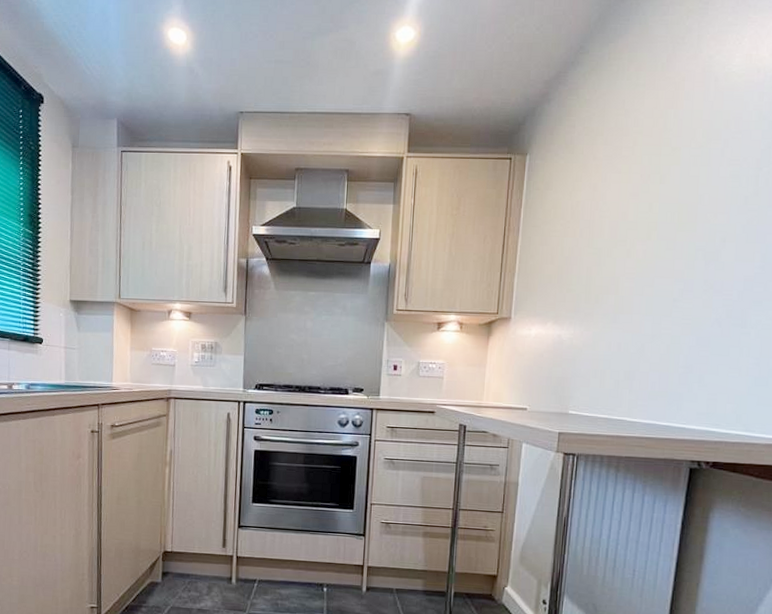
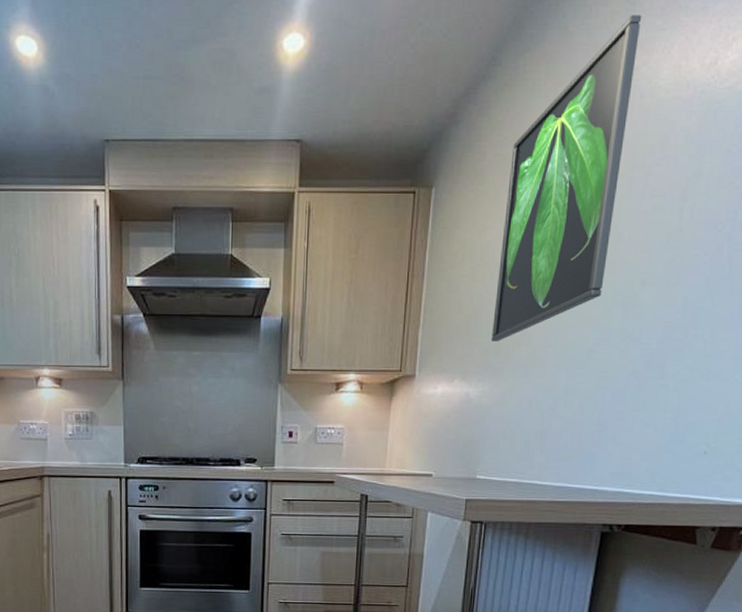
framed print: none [582,12,715,290] -> present [492,15,642,341]

